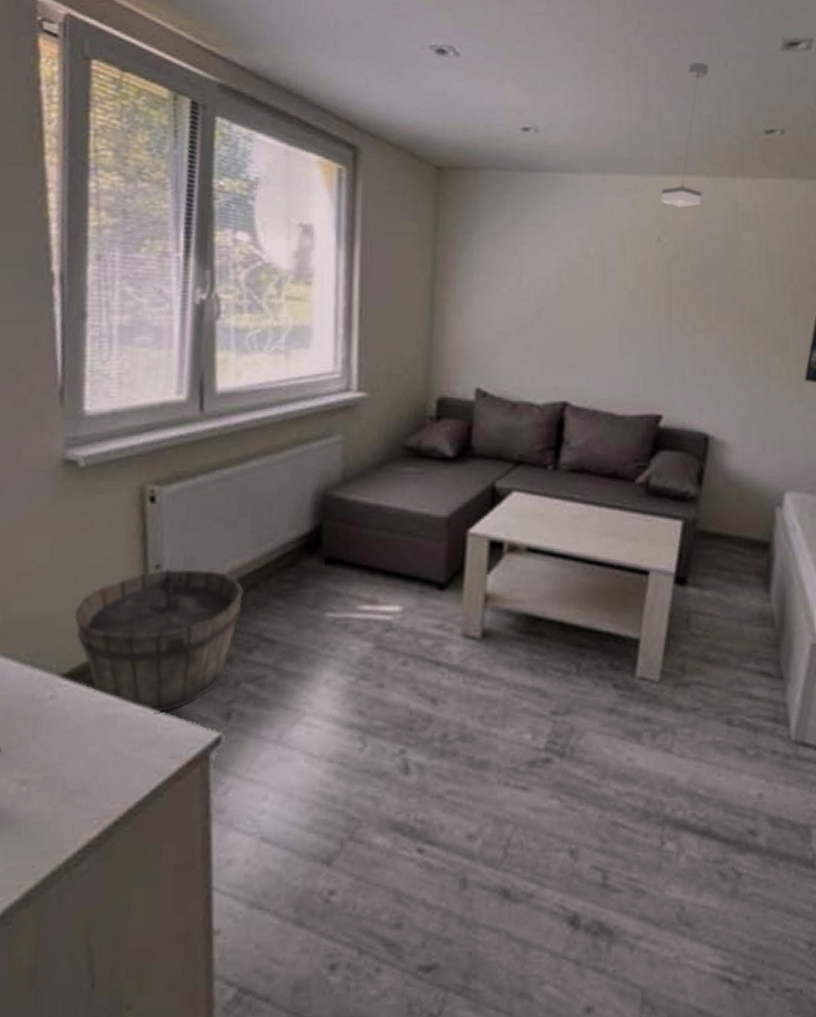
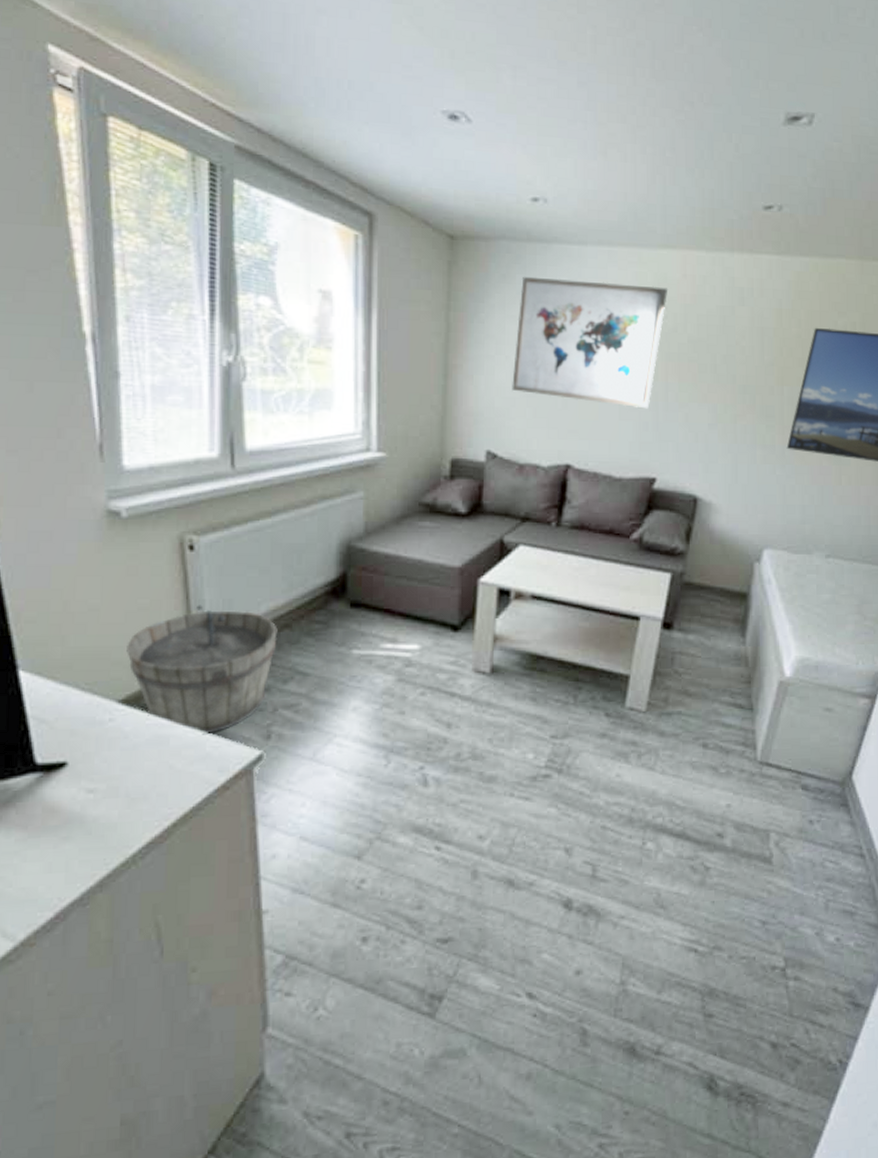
wall art: none [503,206,668,341] -> present [512,276,669,409]
pendant lamp: present [660,62,709,207] -> none [661,135,712,281]

